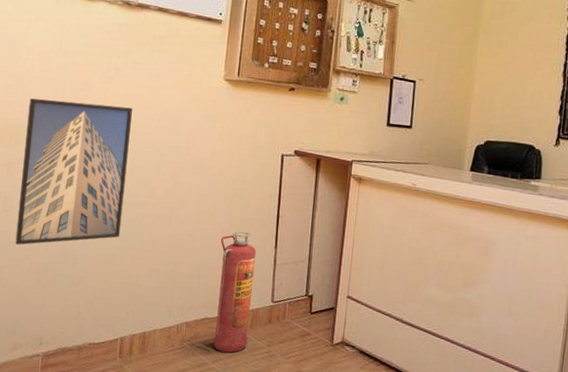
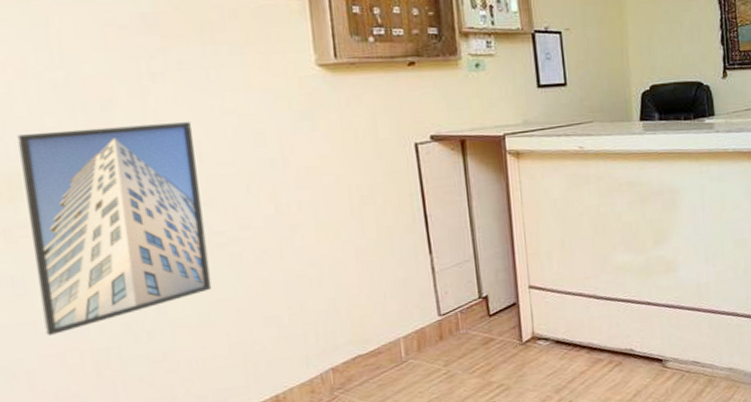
fire extinguisher: present [213,231,257,353] -> none [356,243,418,389]

